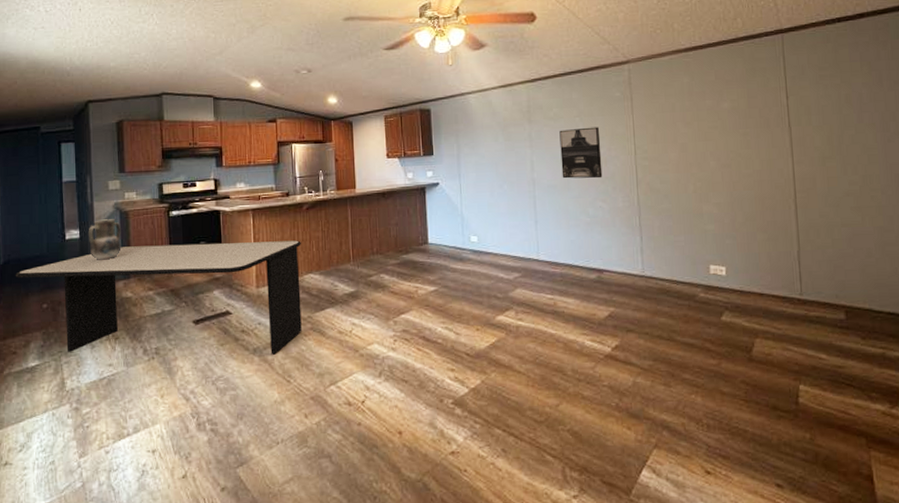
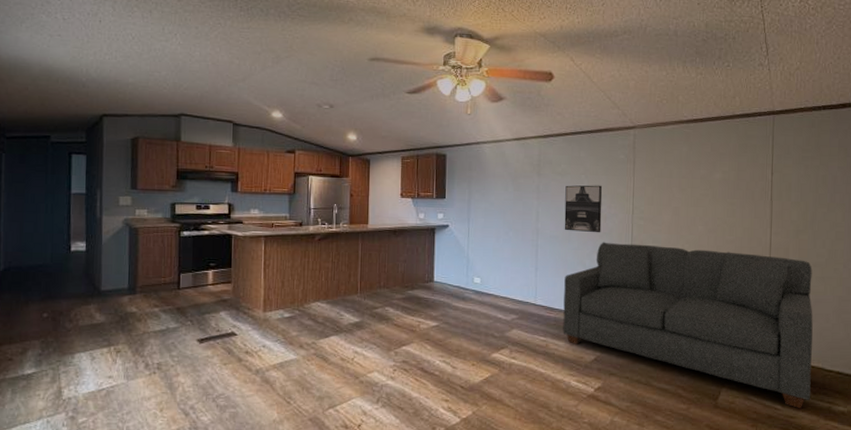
dining table: present [15,240,302,355] -> none [15,262,311,376]
ceramic jug: present [88,219,122,262] -> none [94,234,130,275]
sofa: none [567,186,859,356] -> present [563,242,813,408]

